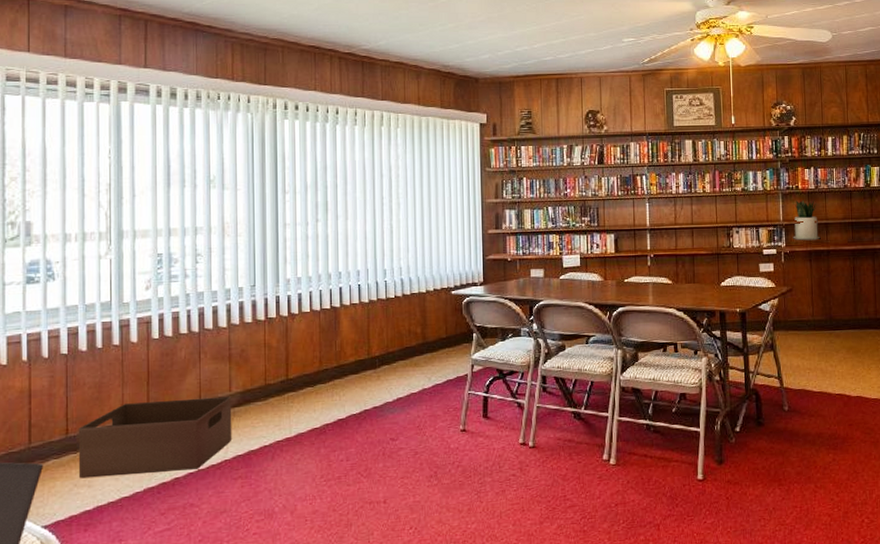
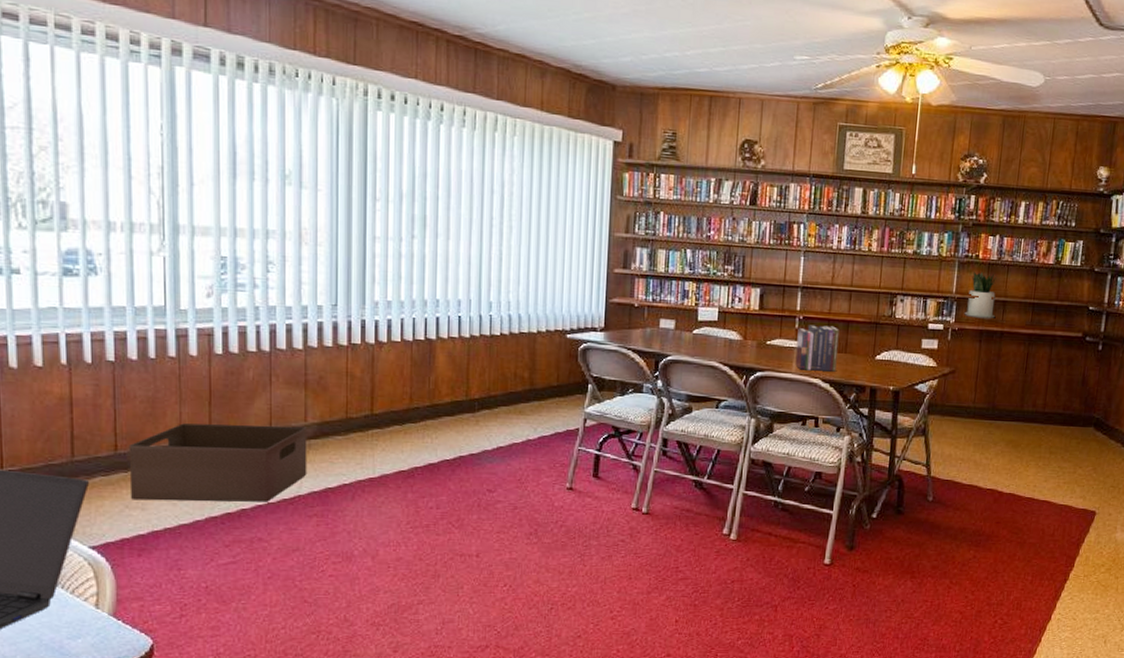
books: none [650,260,688,302] -> present [795,325,839,372]

